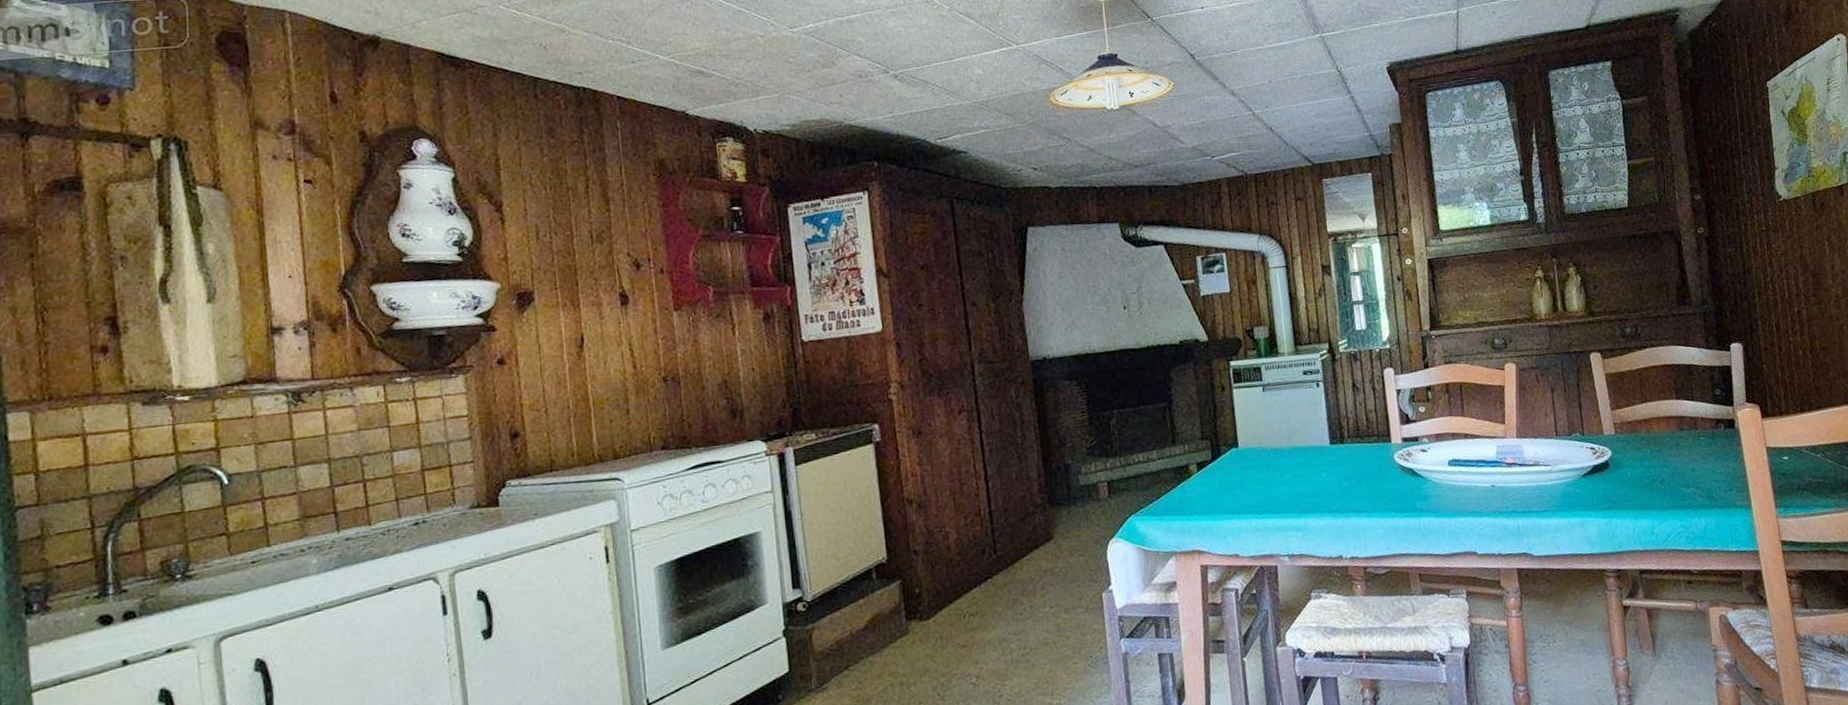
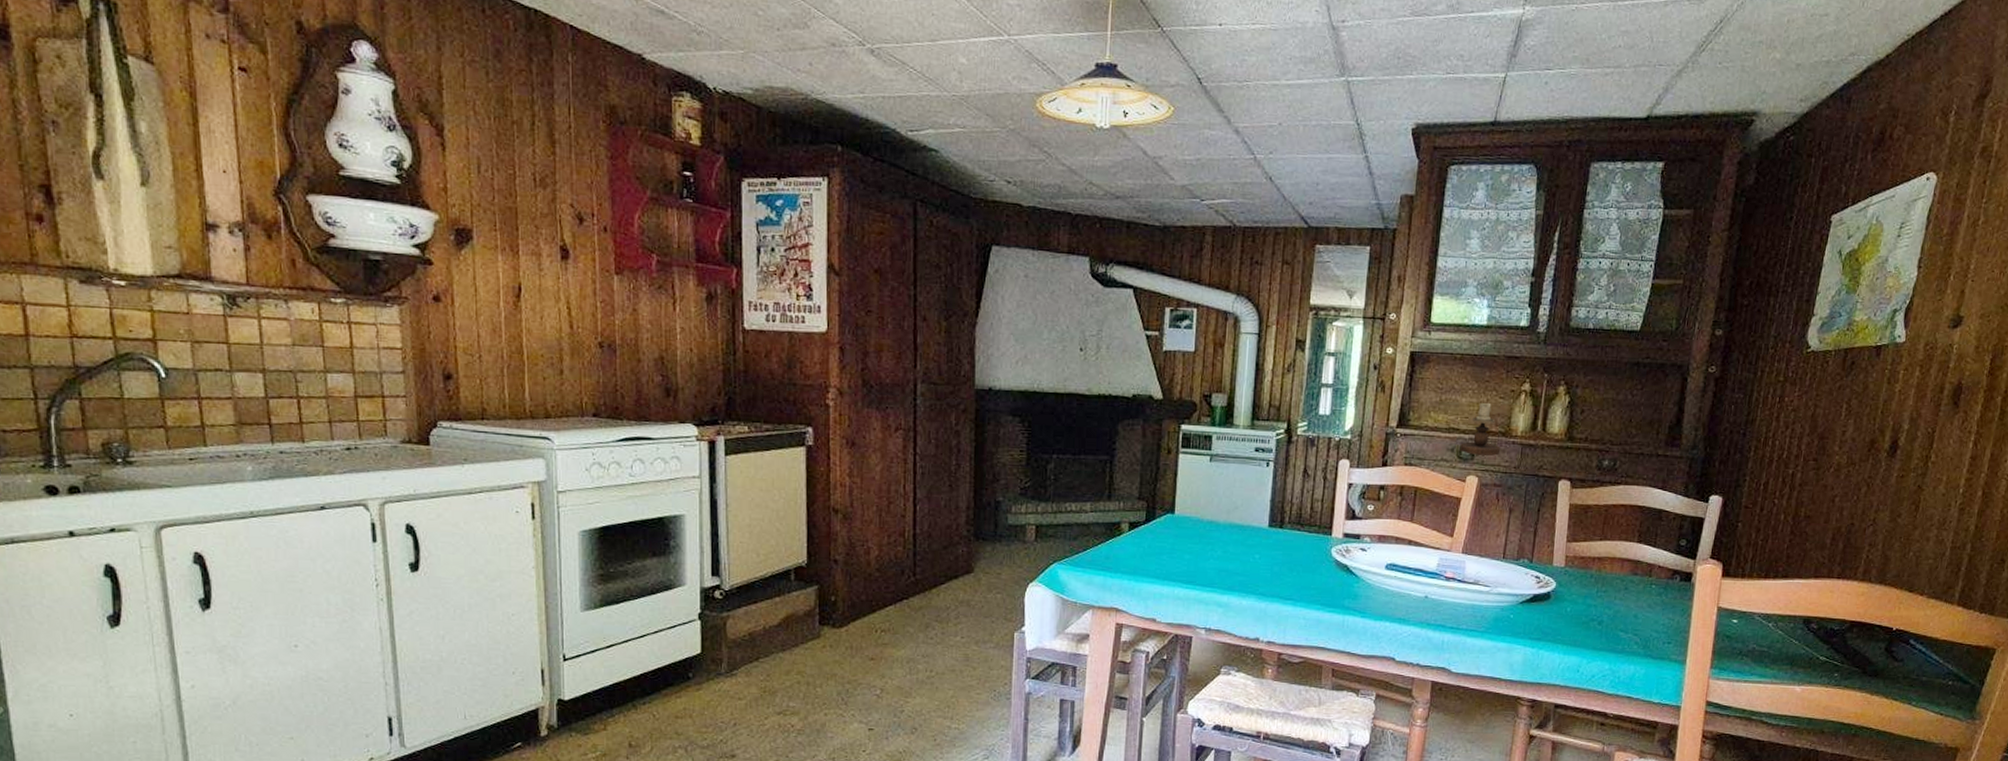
candlestick: none [1492,293,1530,344] -> present [1459,402,1501,456]

